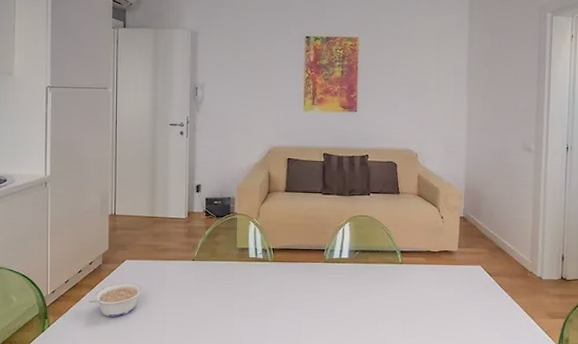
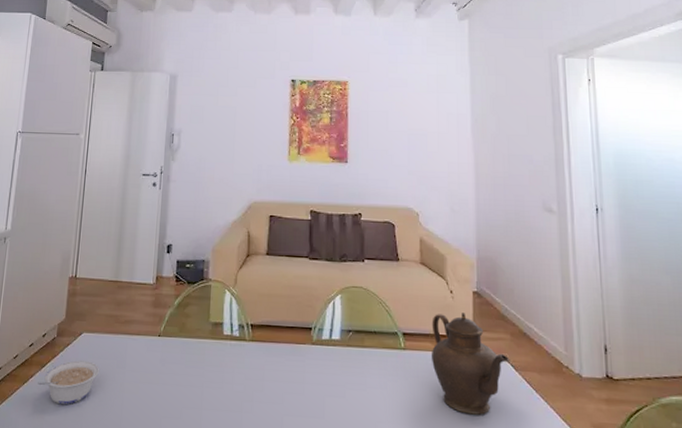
teapot: none [423,234,487,310] -> present [431,312,510,415]

